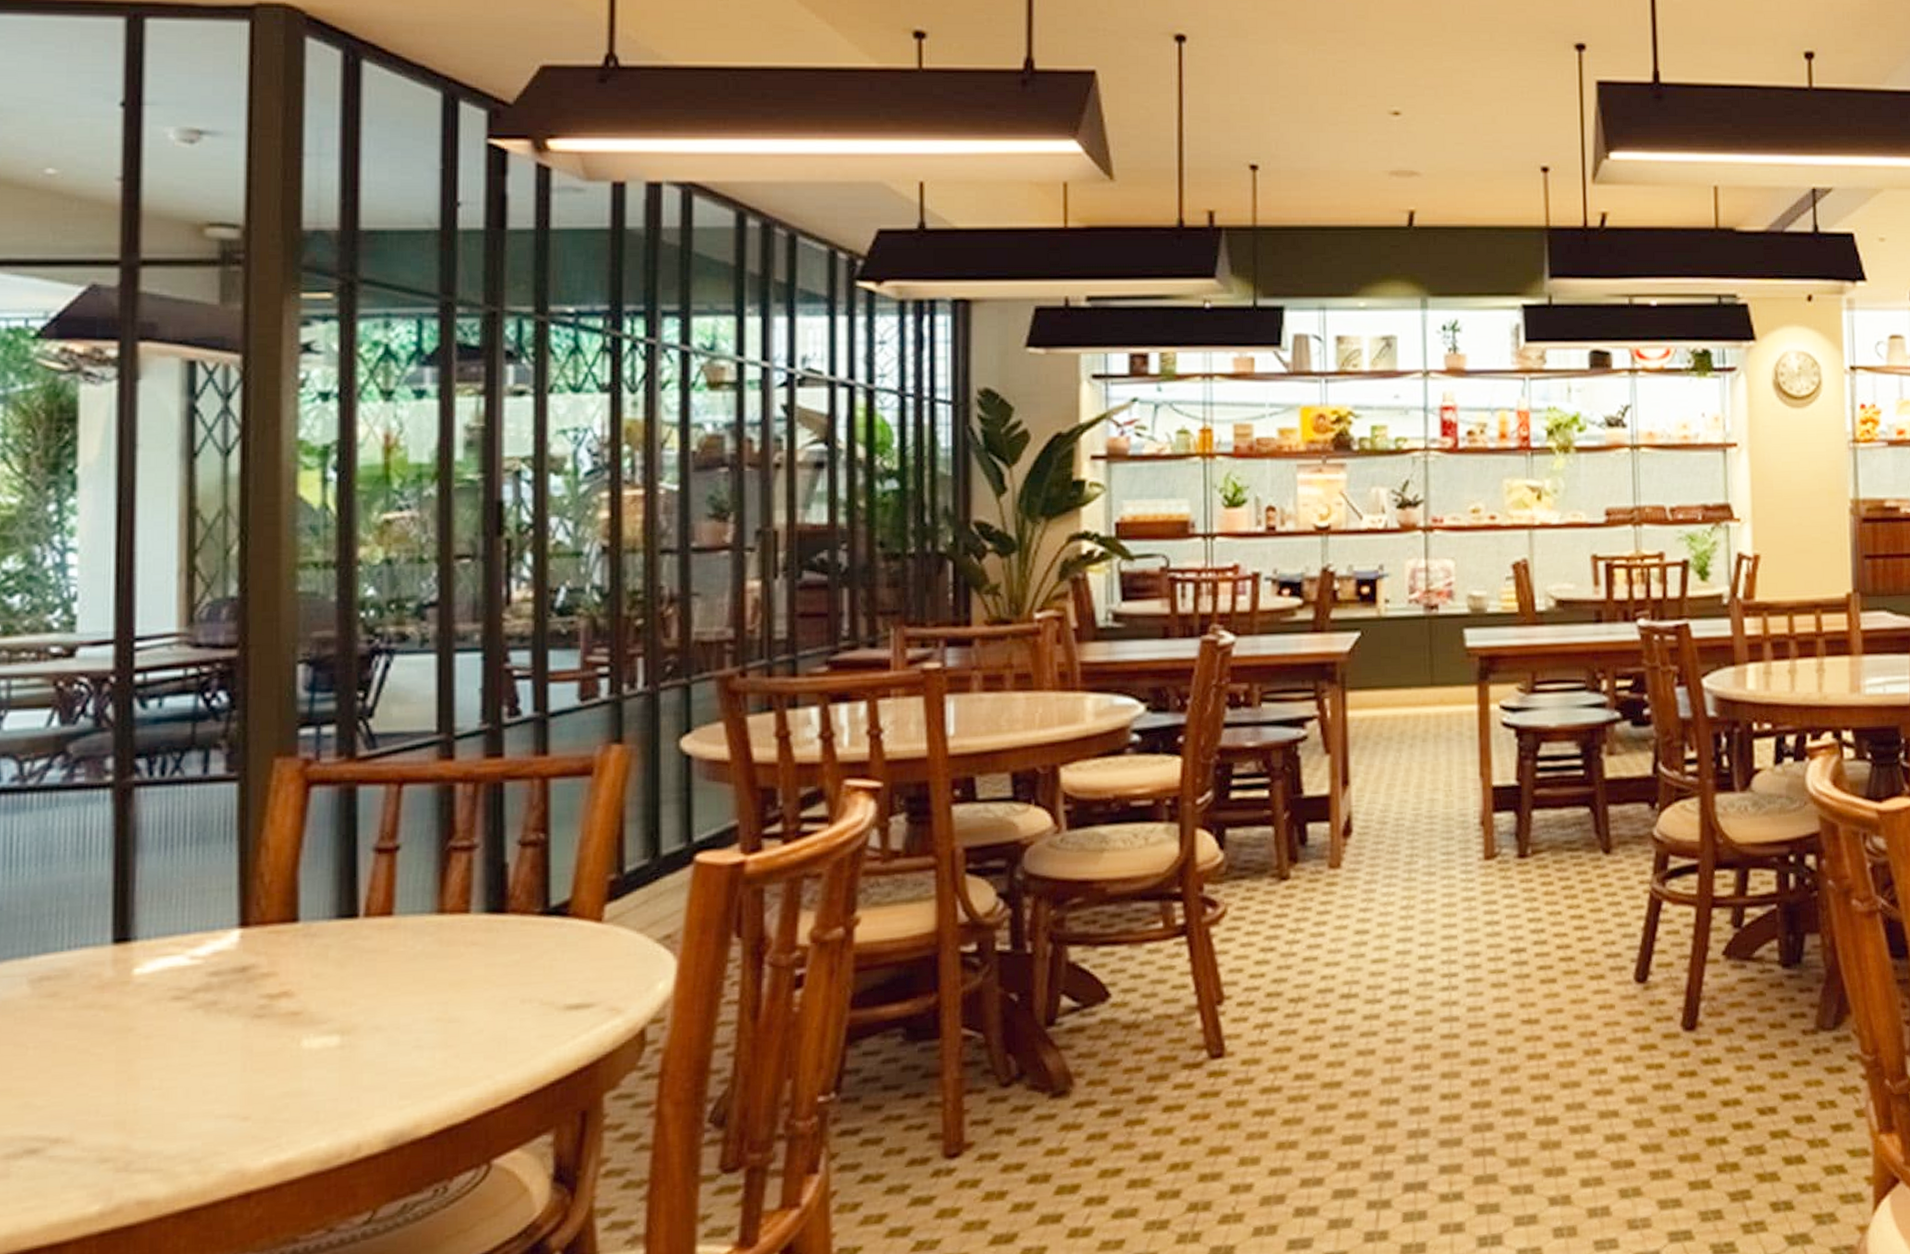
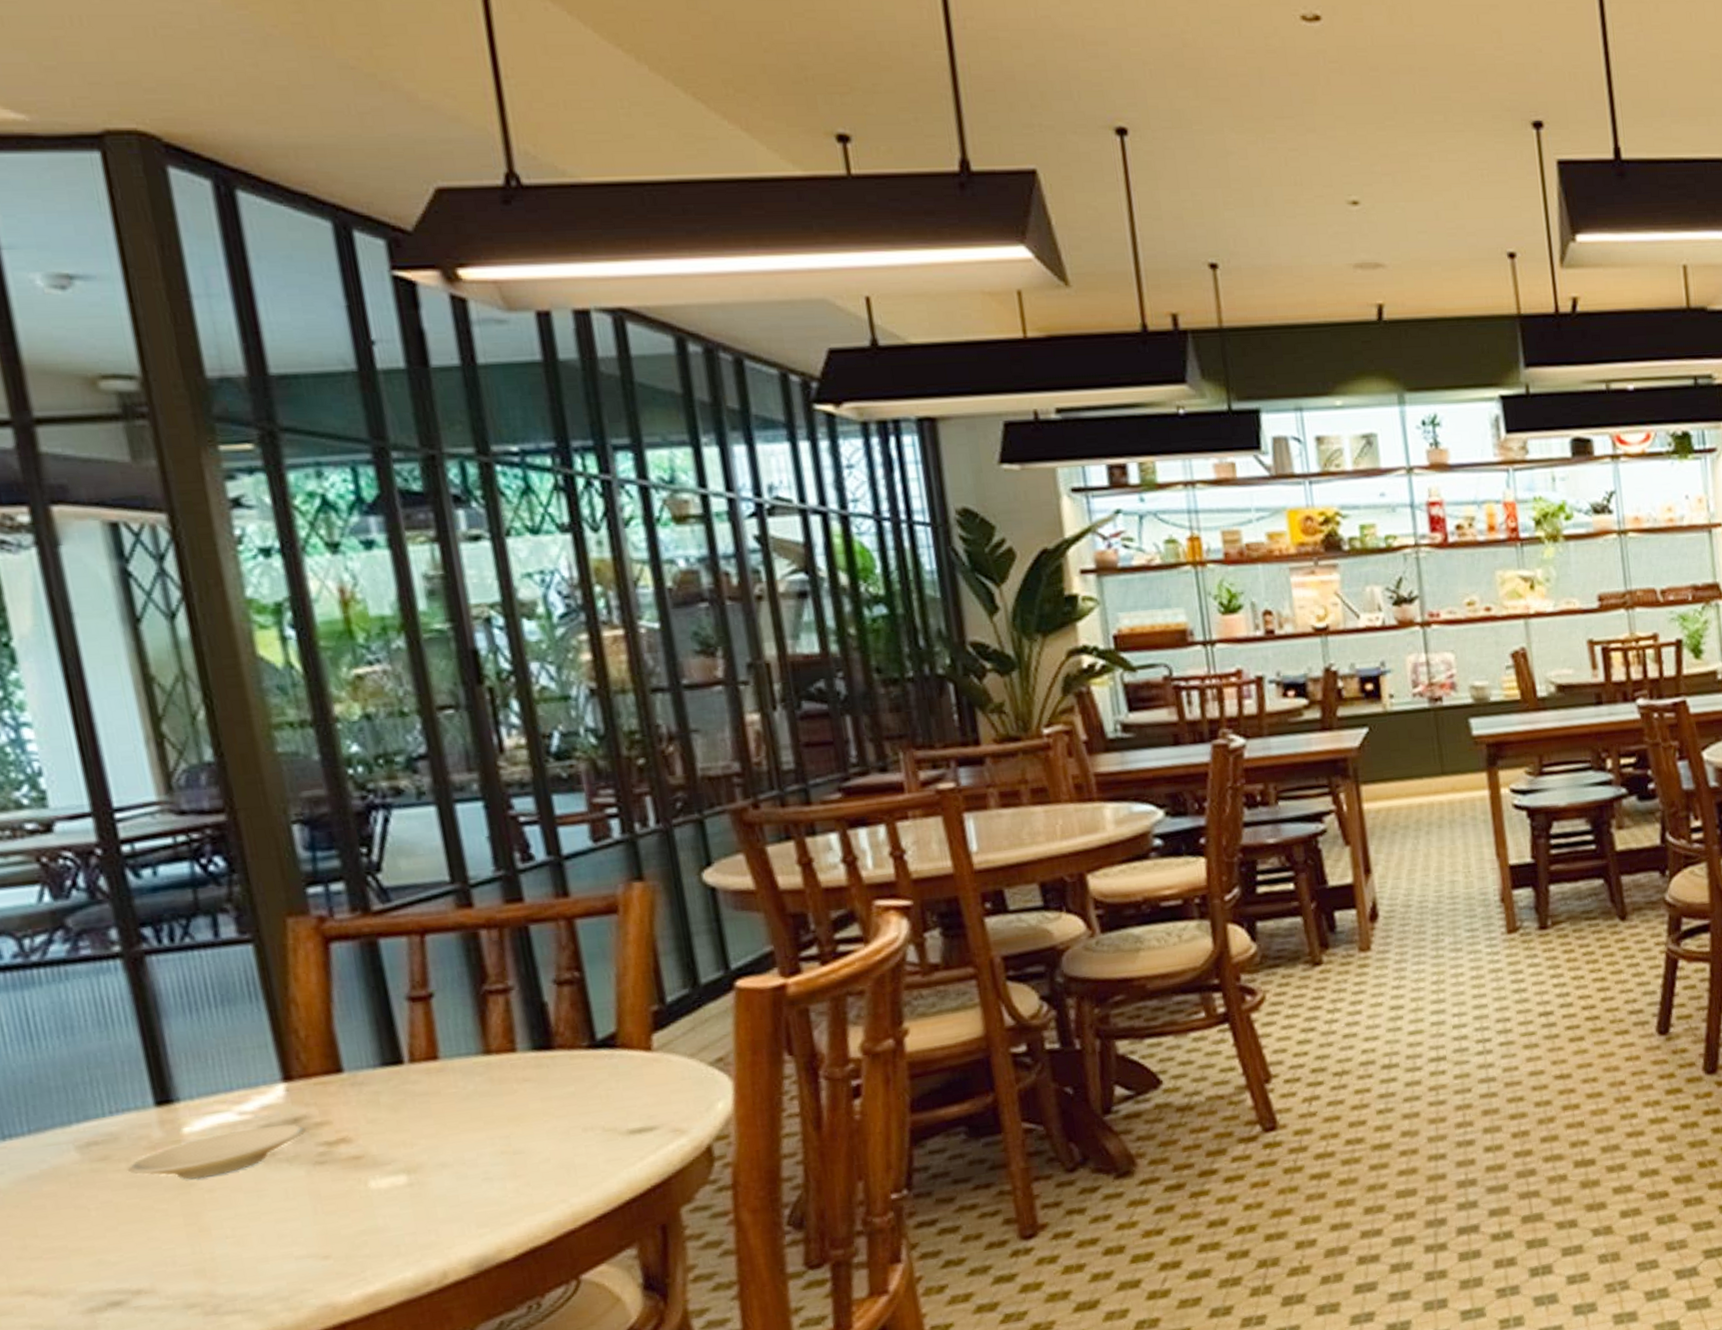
saucer: none [74,972,251,1025] -> present [128,1123,306,1180]

